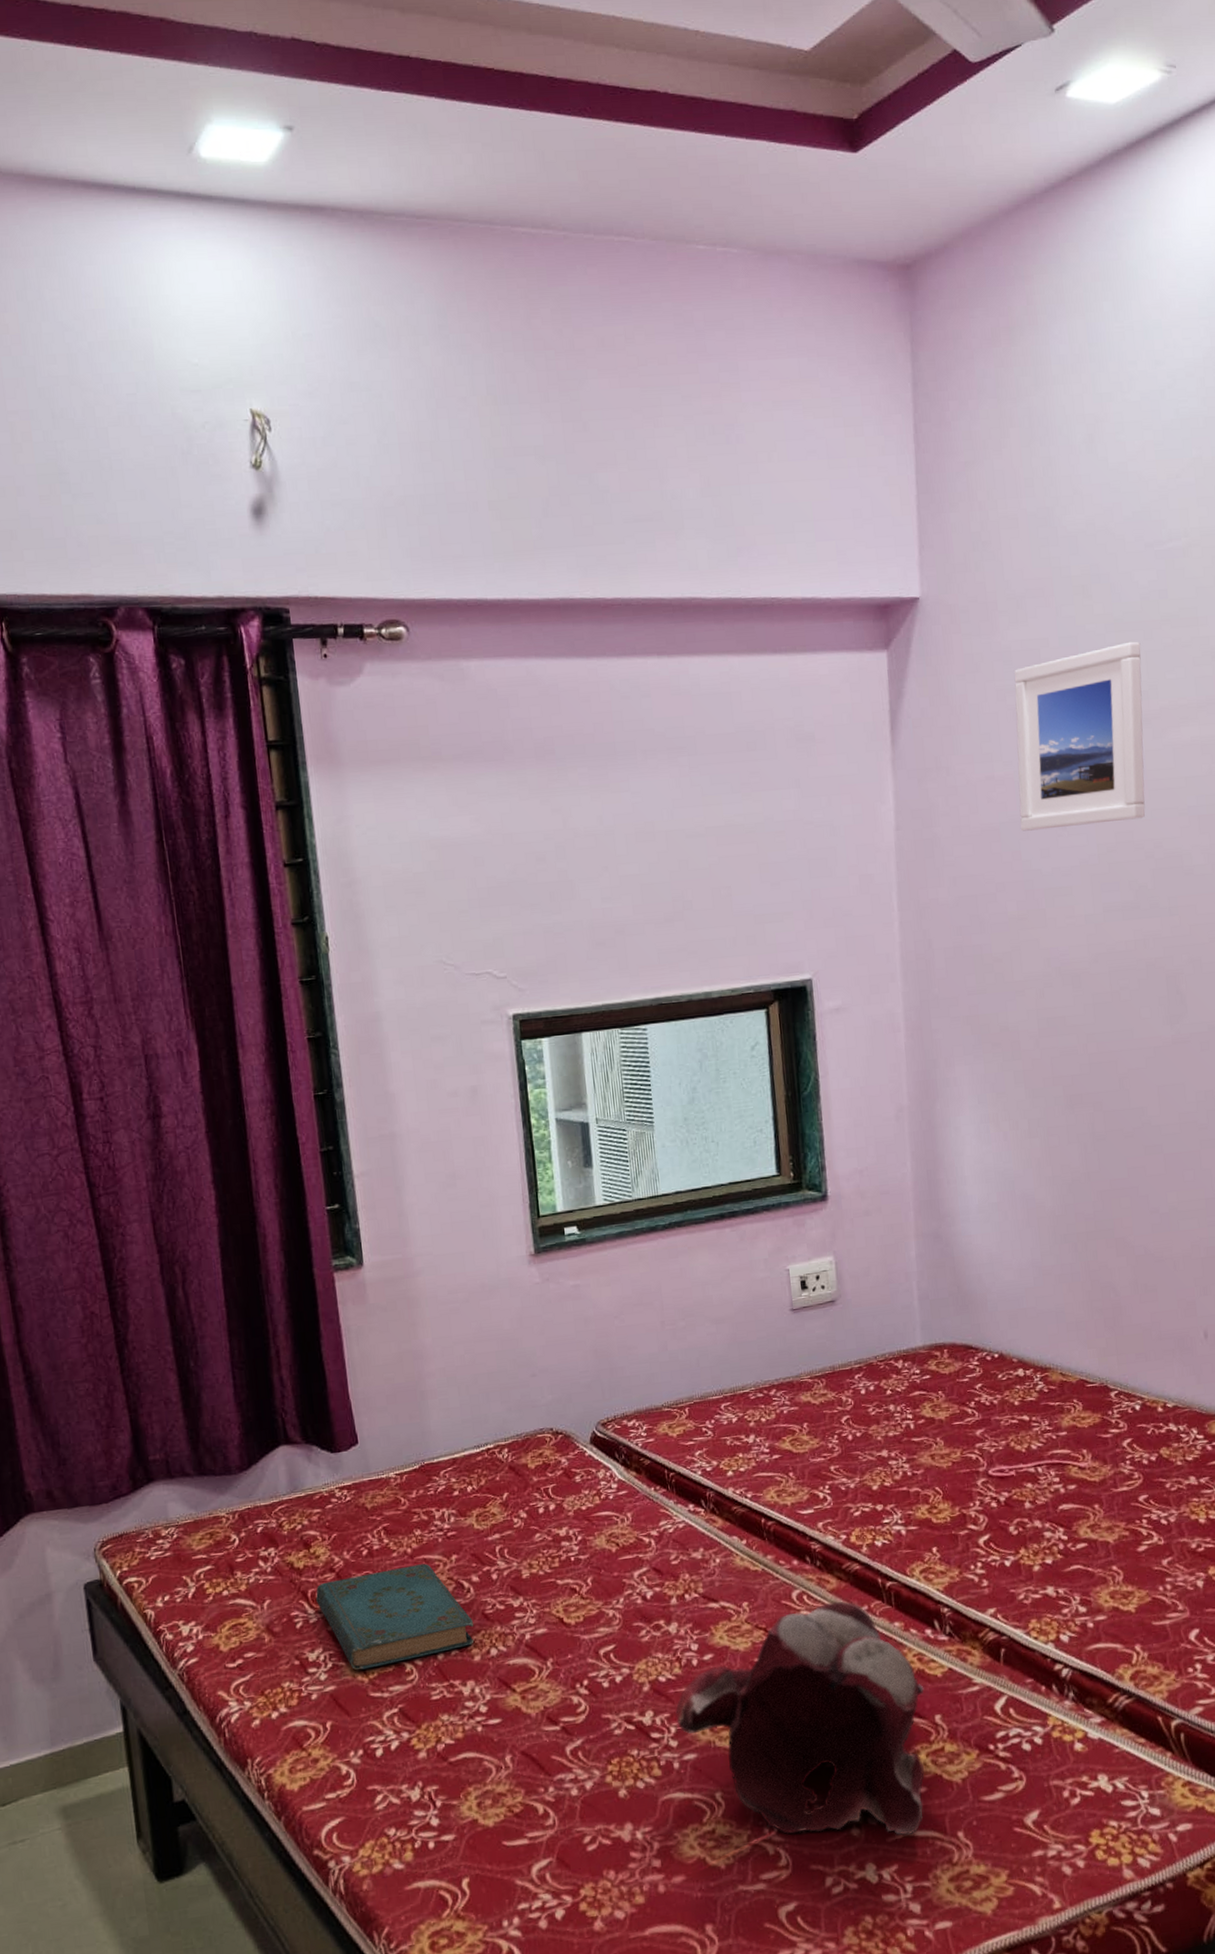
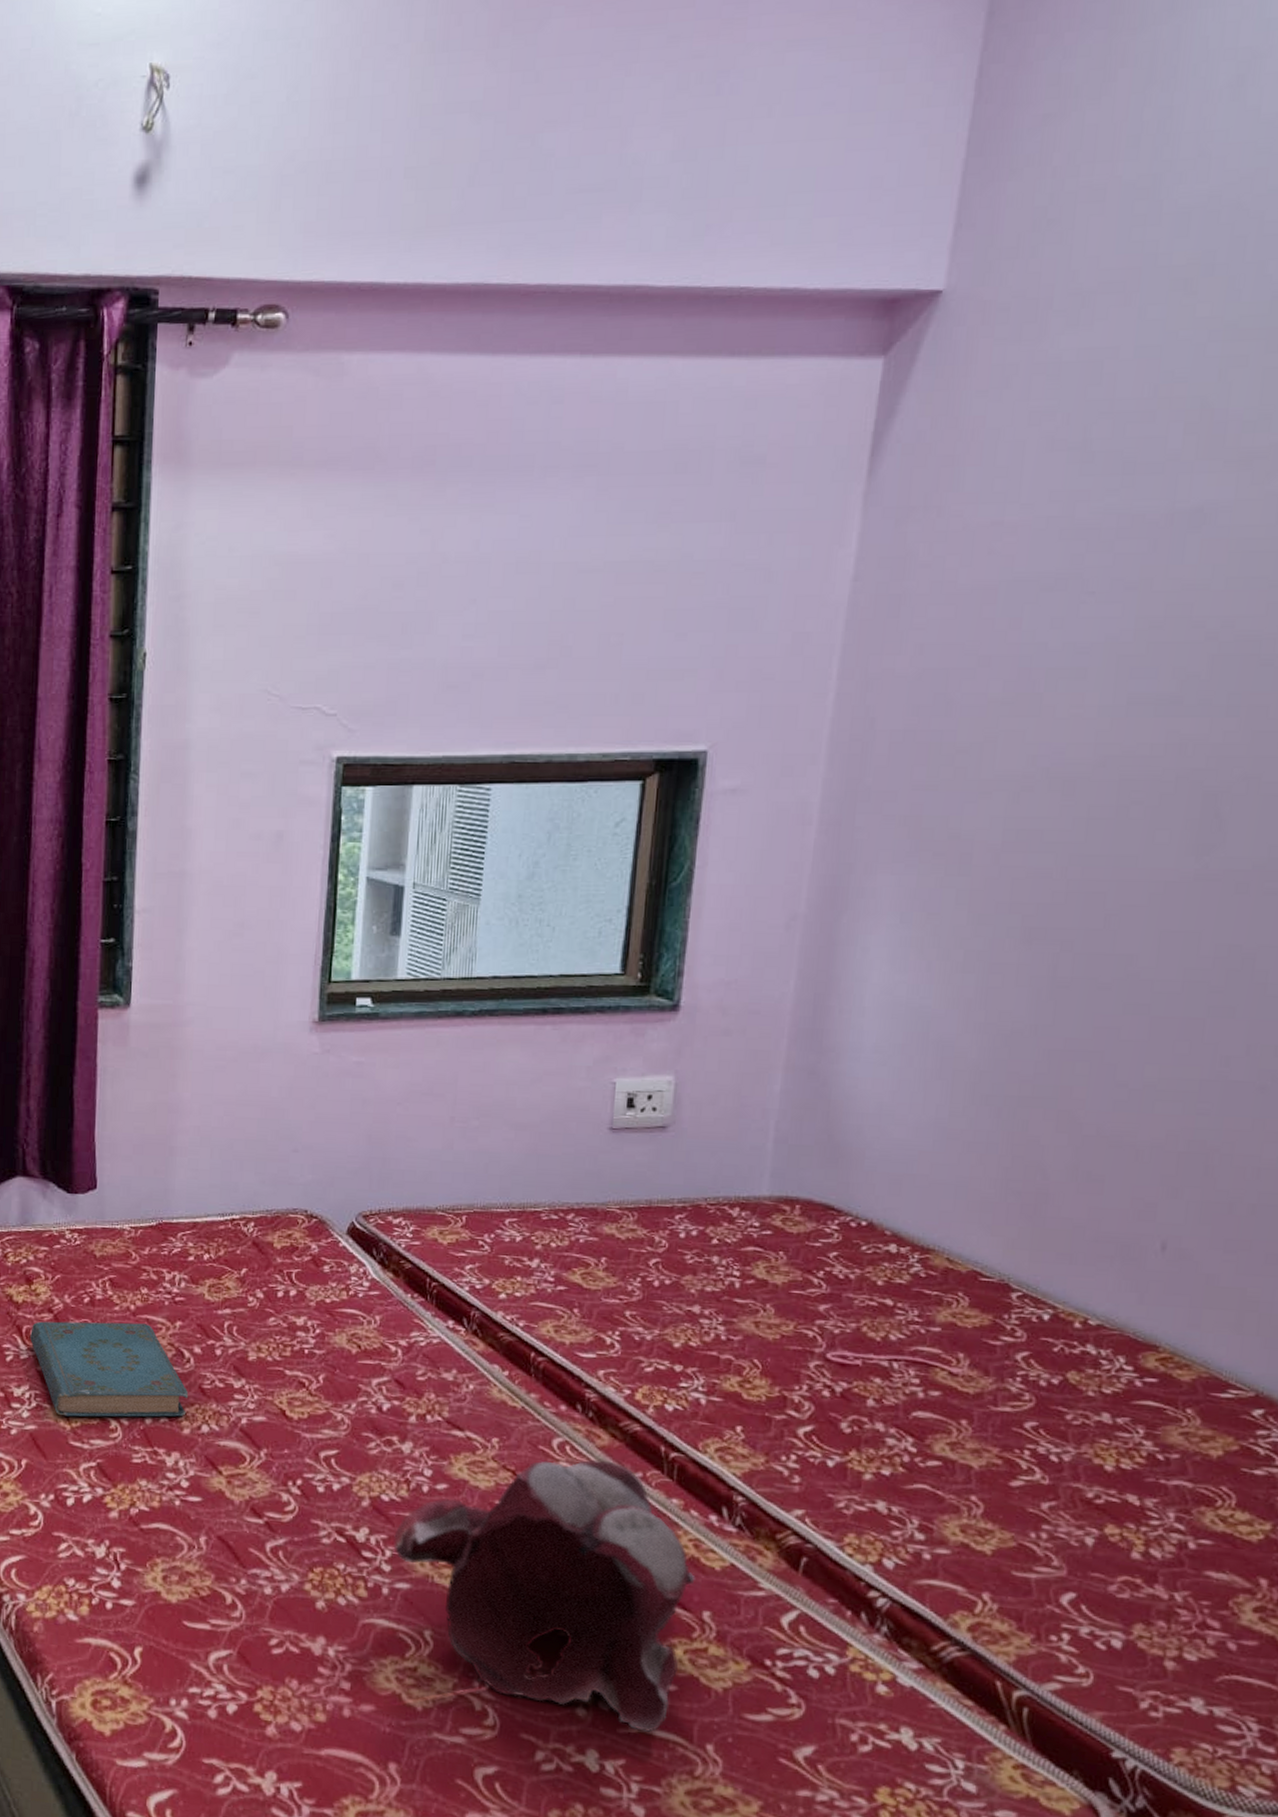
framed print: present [1014,641,1145,831] -> none [1027,354,1259,594]

